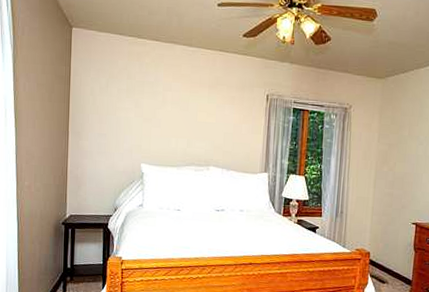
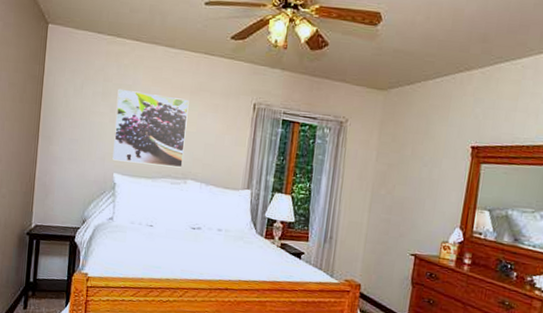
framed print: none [139,85,208,156] -> present [112,88,189,168]

